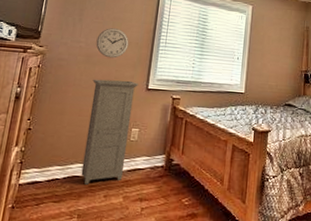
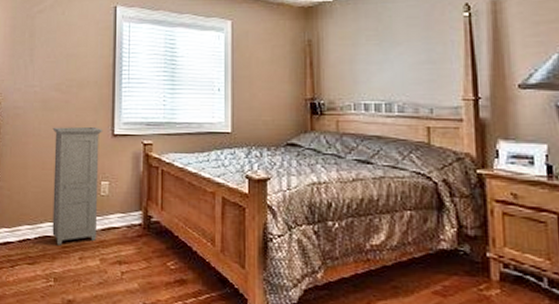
wall clock: present [96,28,129,59] -> none [51,67,87,102]

